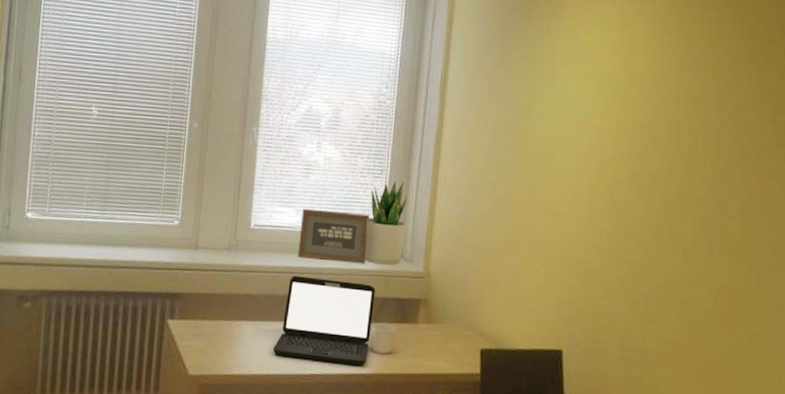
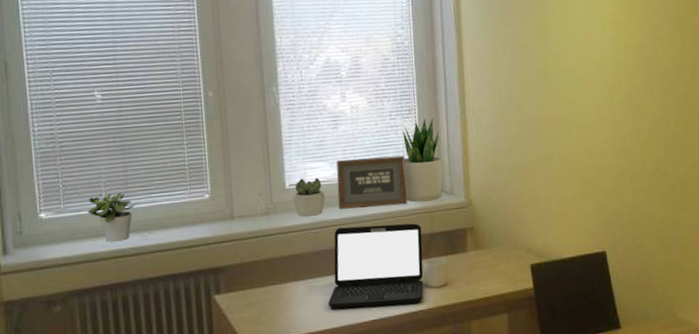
potted plant: none [68,203,110,252] -> present [87,192,134,243]
succulent plant: none [255,221,287,261] -> present [293,177,326,218]

